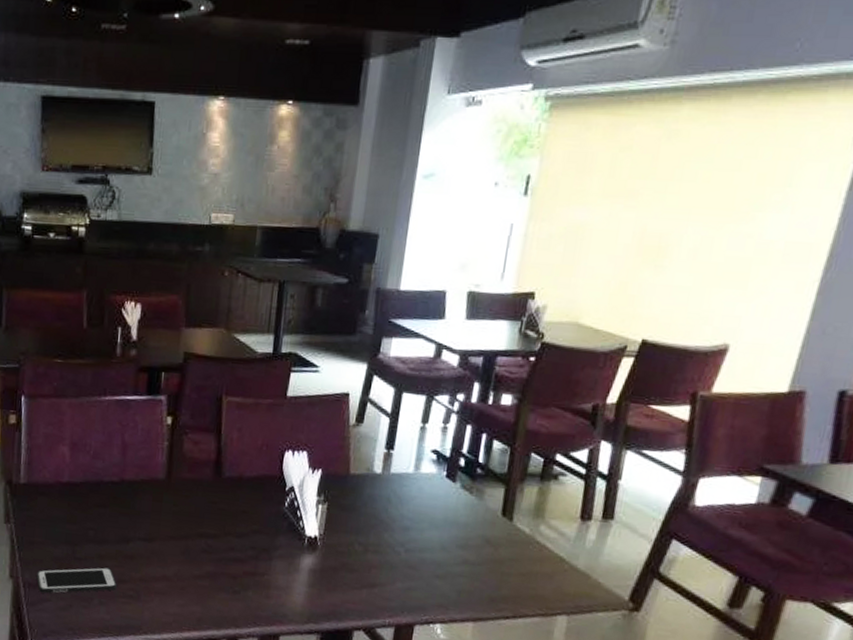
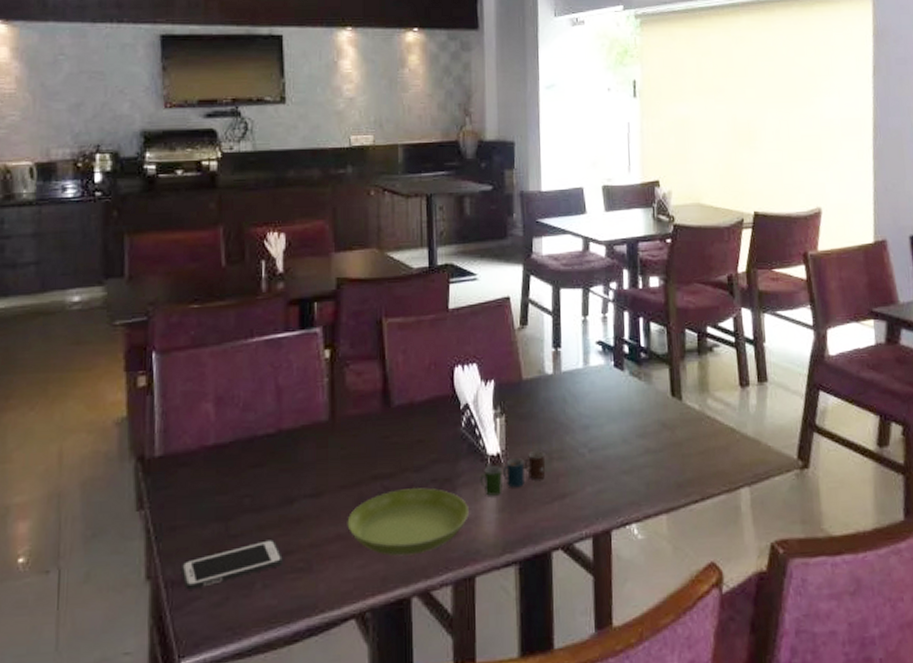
saucer: none [172,549,282,607] -> present [347,488,469,556]
cup: none [295,540,361,573] -> present [480,451,546,496]

